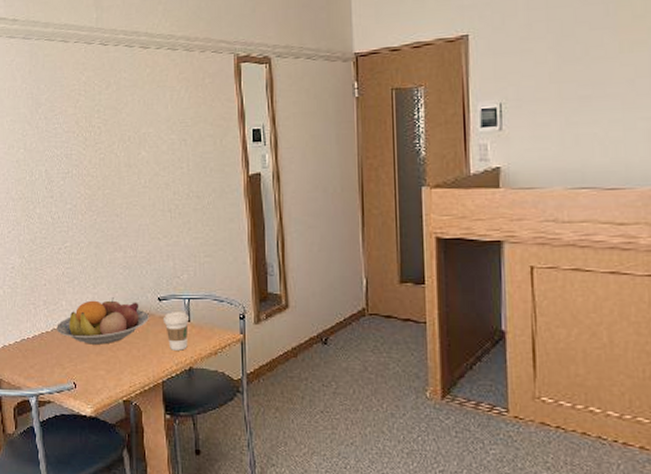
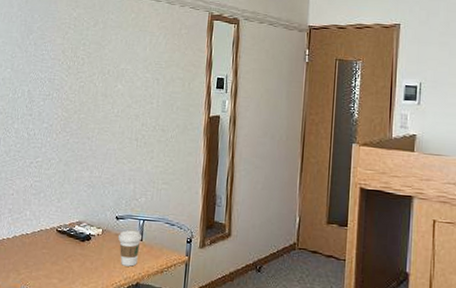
fruit bowl: present [56,297,149,345] -> none [17,212,106,255]

